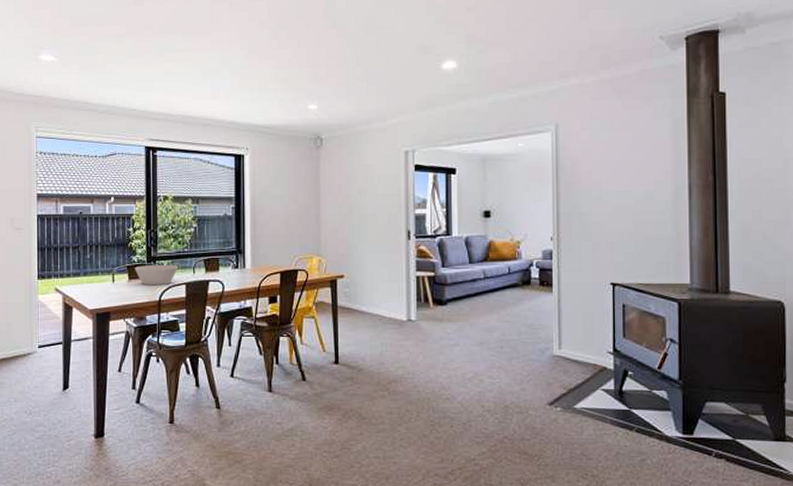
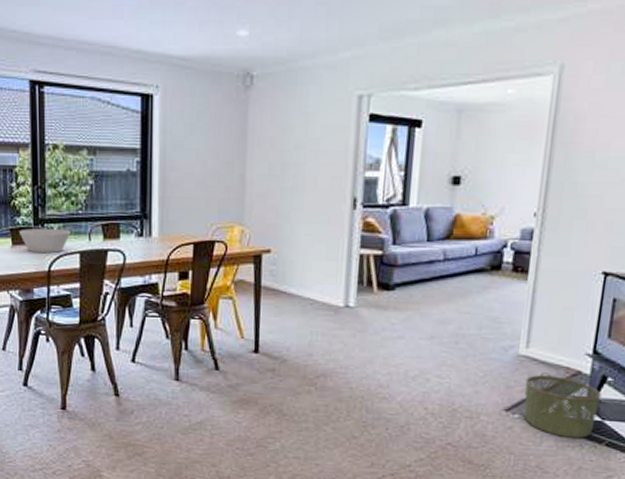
basket: none [562,370,626,426] -> present [524,372,602,438]

